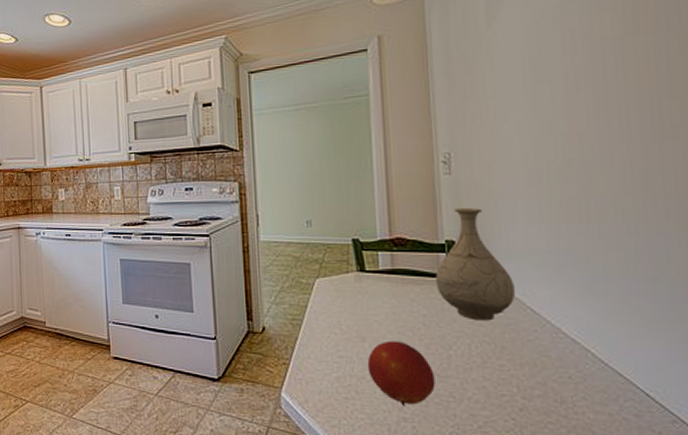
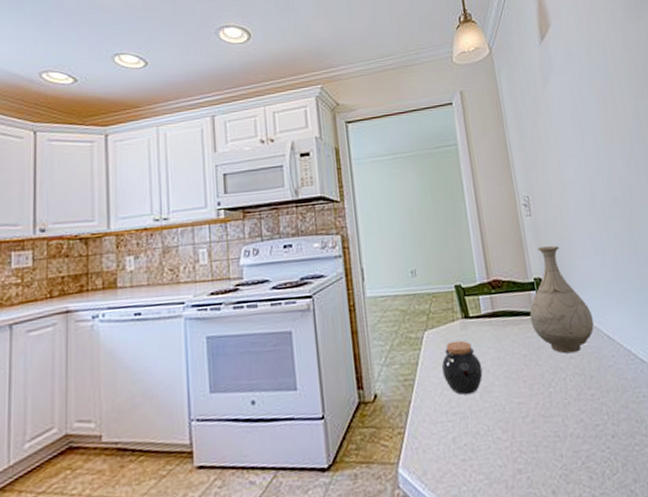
jar: none [331,291,375,341] -> present [441,340,483,395]
fruit: present [367,340,435,406] -> none [479,386,542,456]

